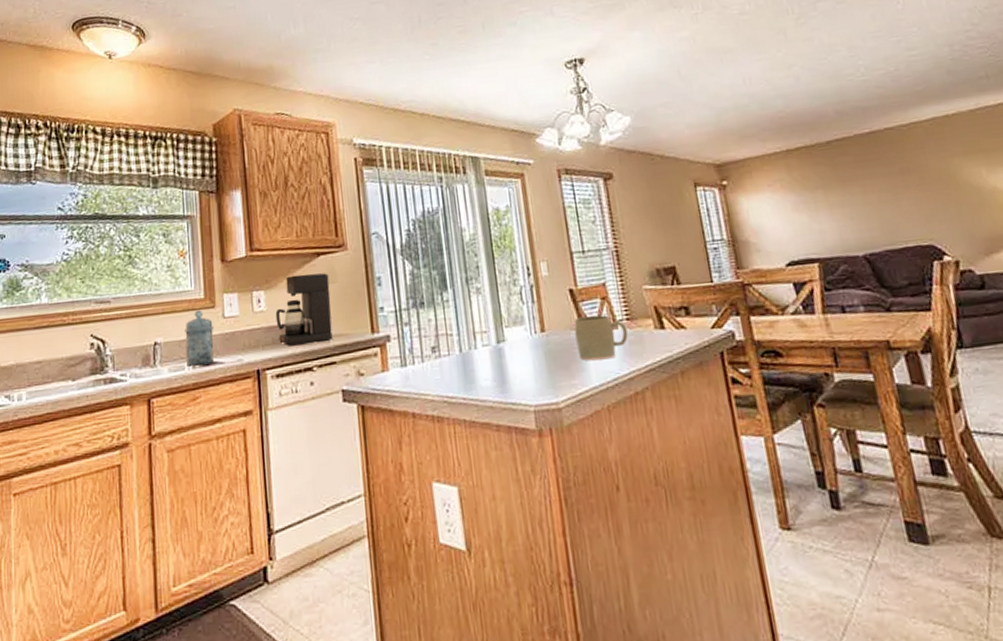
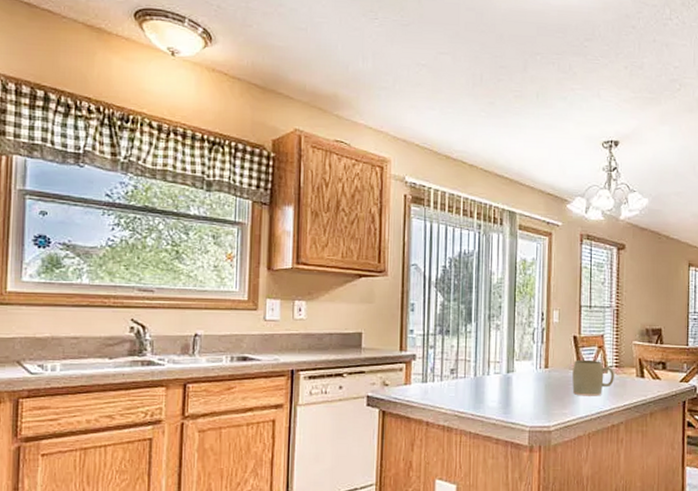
canister: present [185,310,215,367] -> none [225,310,255,361]
coffee maker: present [275,273,333,346] -> none [314,291,367,353]

